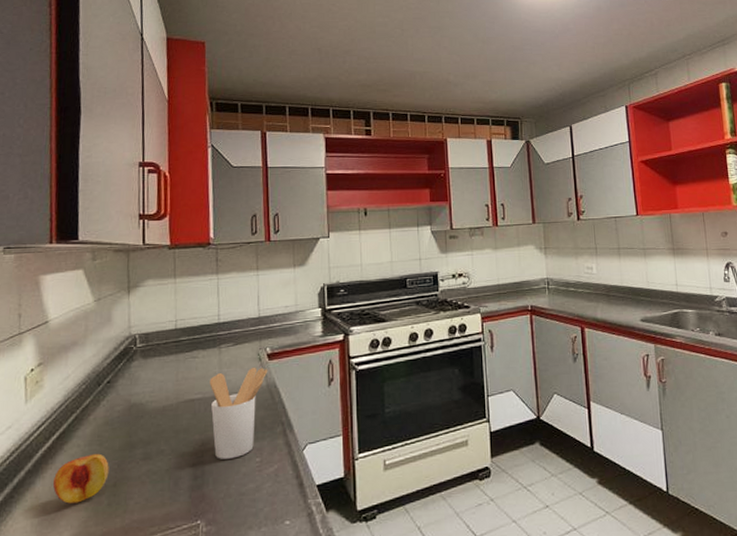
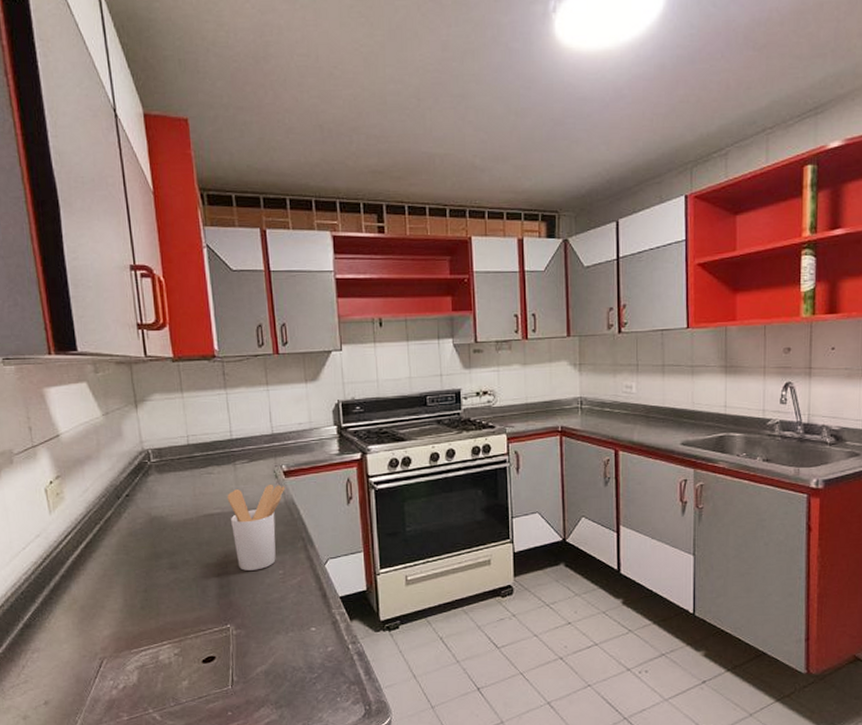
fruit: present [52,453,109,504] -> none [86,562,139,606]

